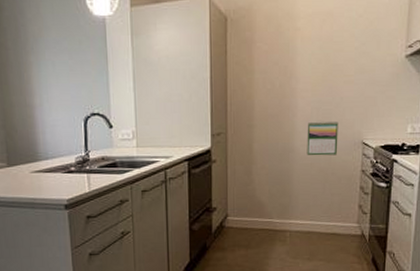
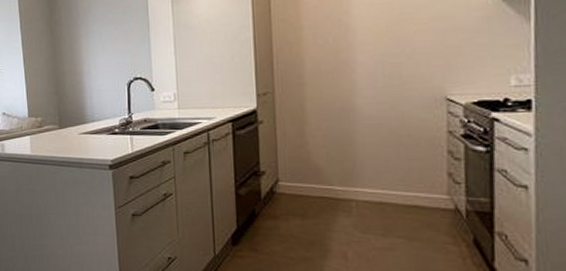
calendar: present [307,121,339,156] -> none [370,75,413,115]

